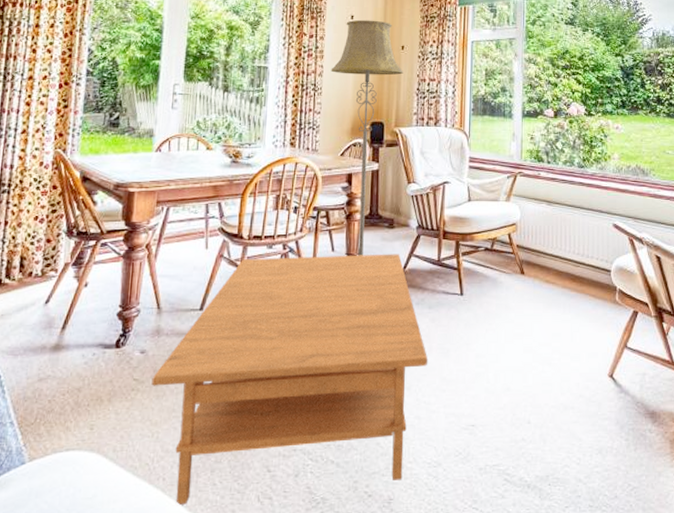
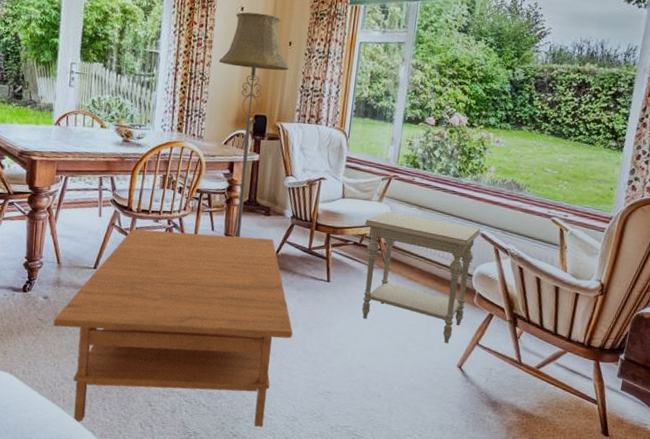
side table: none [495,210,613,350] -> present [361,211,481,343]

